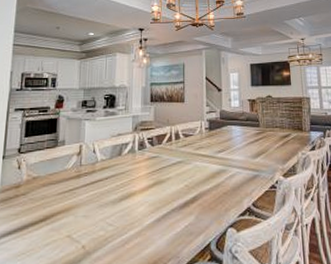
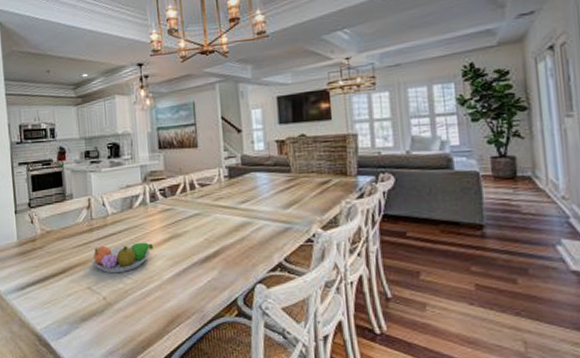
fruit bowl: none [76,188,137,221] -> present [93,242,153,274]

